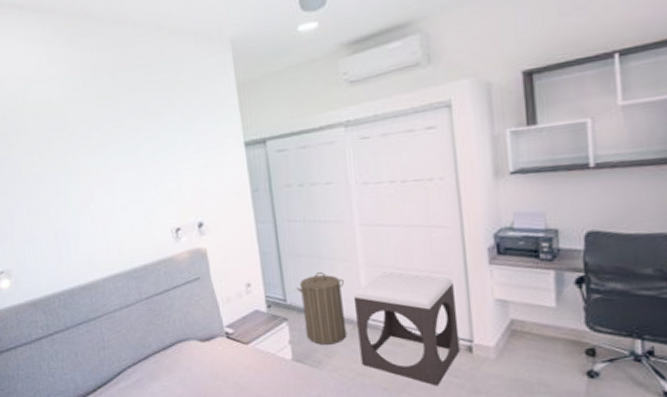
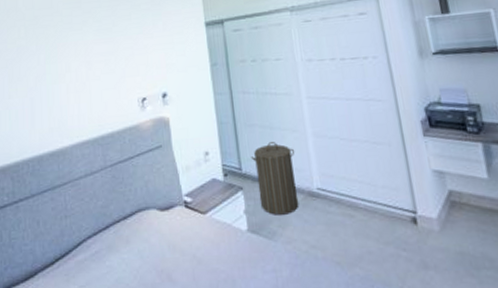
footstool: present [353,271,461,386] -> none [303,142,406,260]

